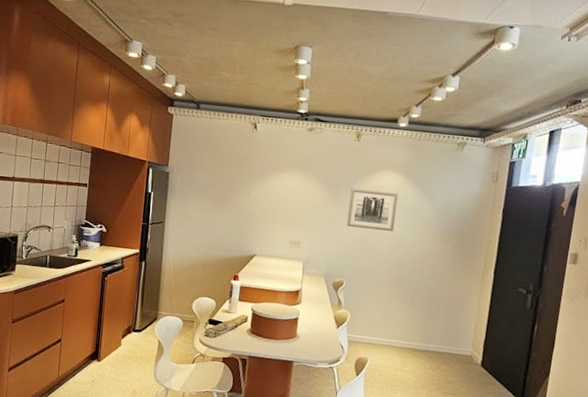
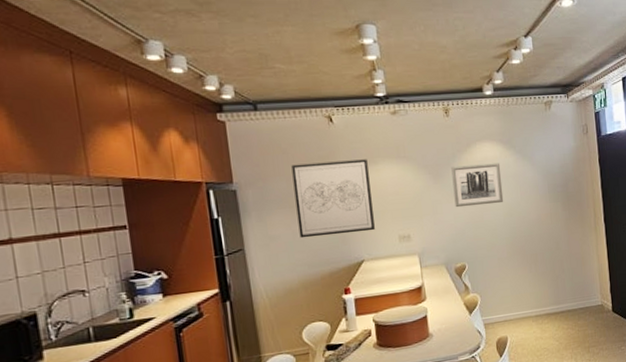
wall art: none [209,160,278,231] -> present [291,159,375,238]

